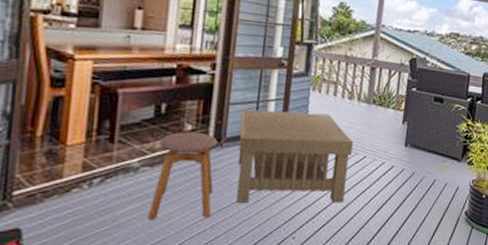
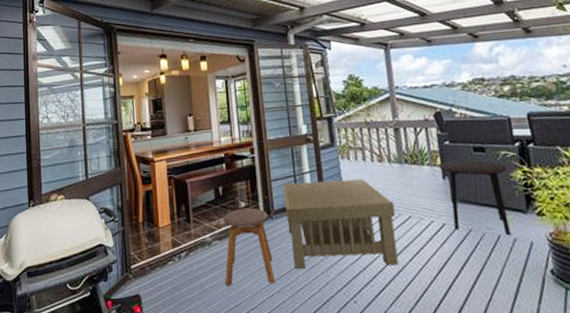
side table: none [401,107,456,181] -> present [438,160,511,236]

